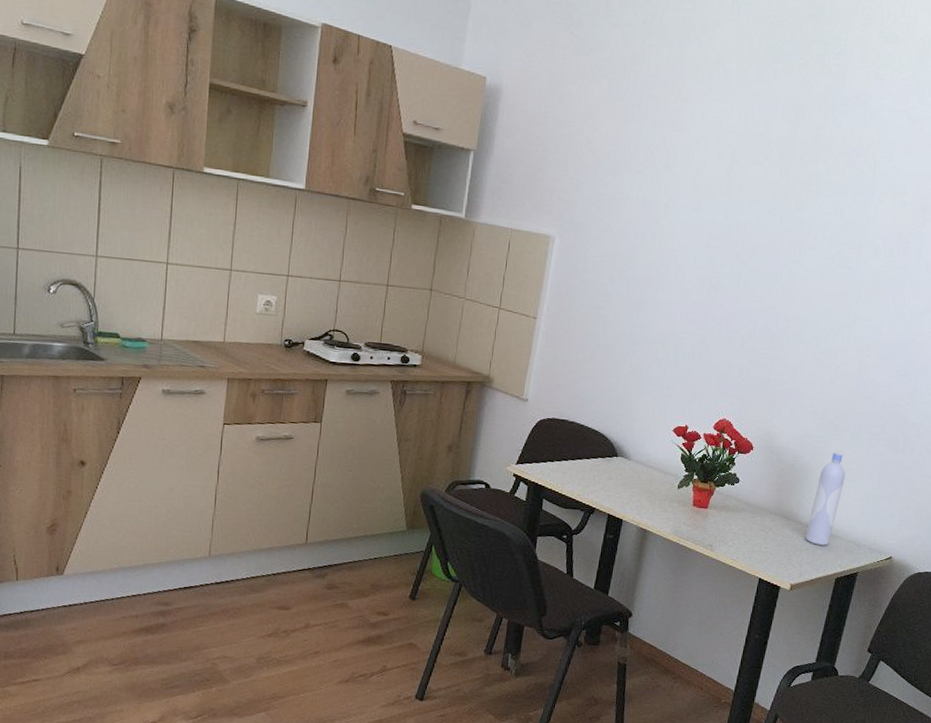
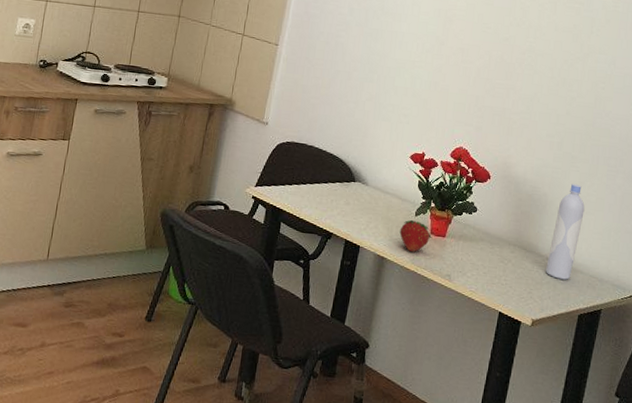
fruit: none [662,492,694,524] -> present [399,219,432,252]

